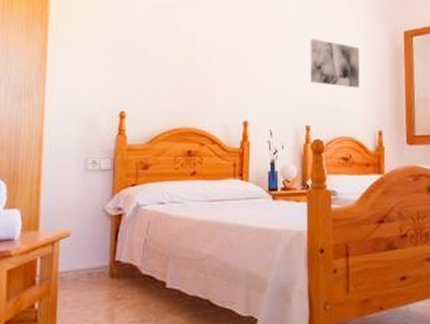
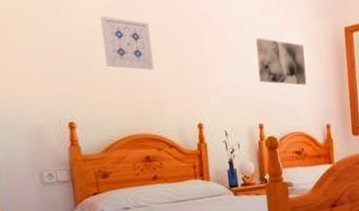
wall art: none [163,13,208,65] -> present [100,15,154,70]

